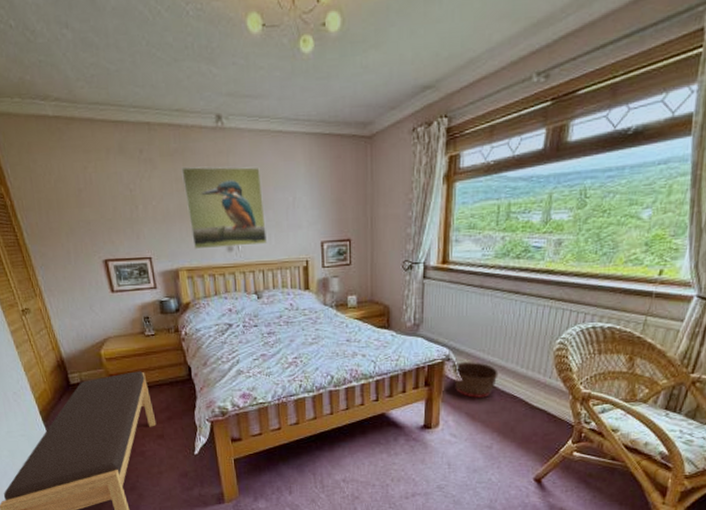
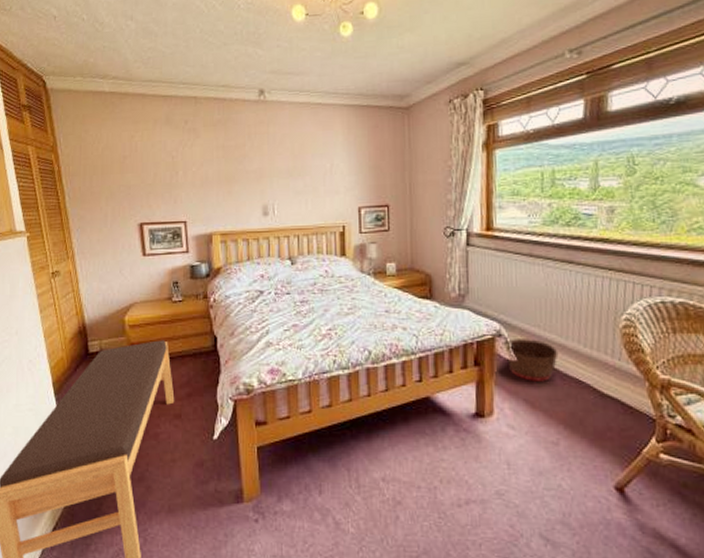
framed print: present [181,166,267,250] -> none [223,135,303,214]

